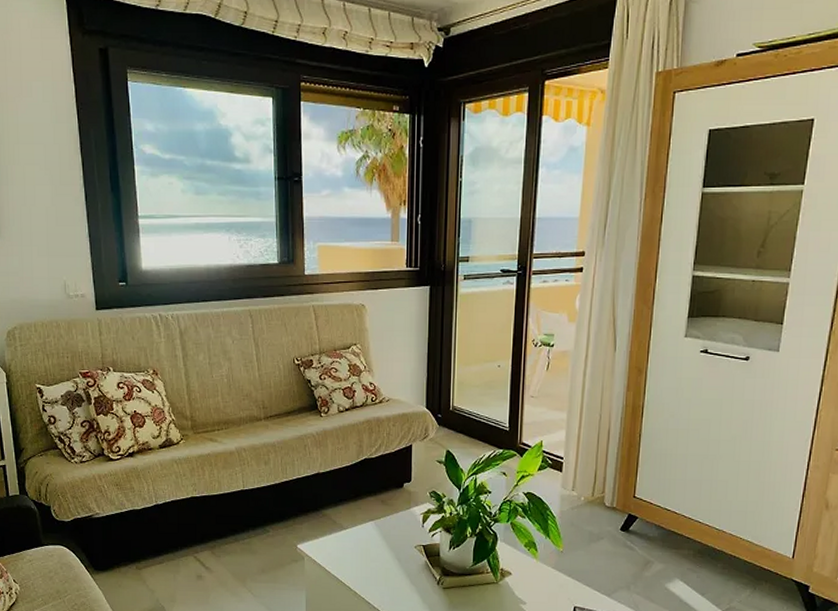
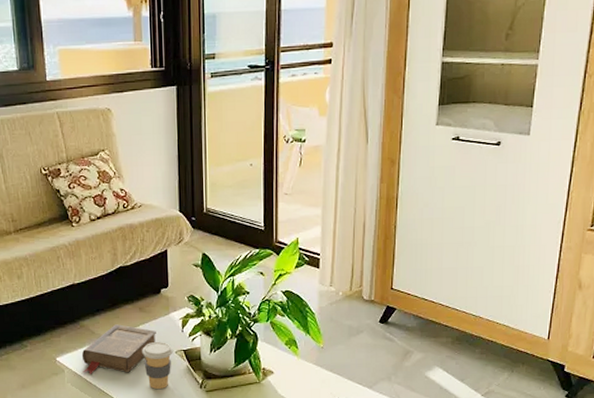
book: none [322,515,397,564] -> present [81,324,156,374]
coffee cup: none [382,534,413,583] -> present [142,341,173,389]

